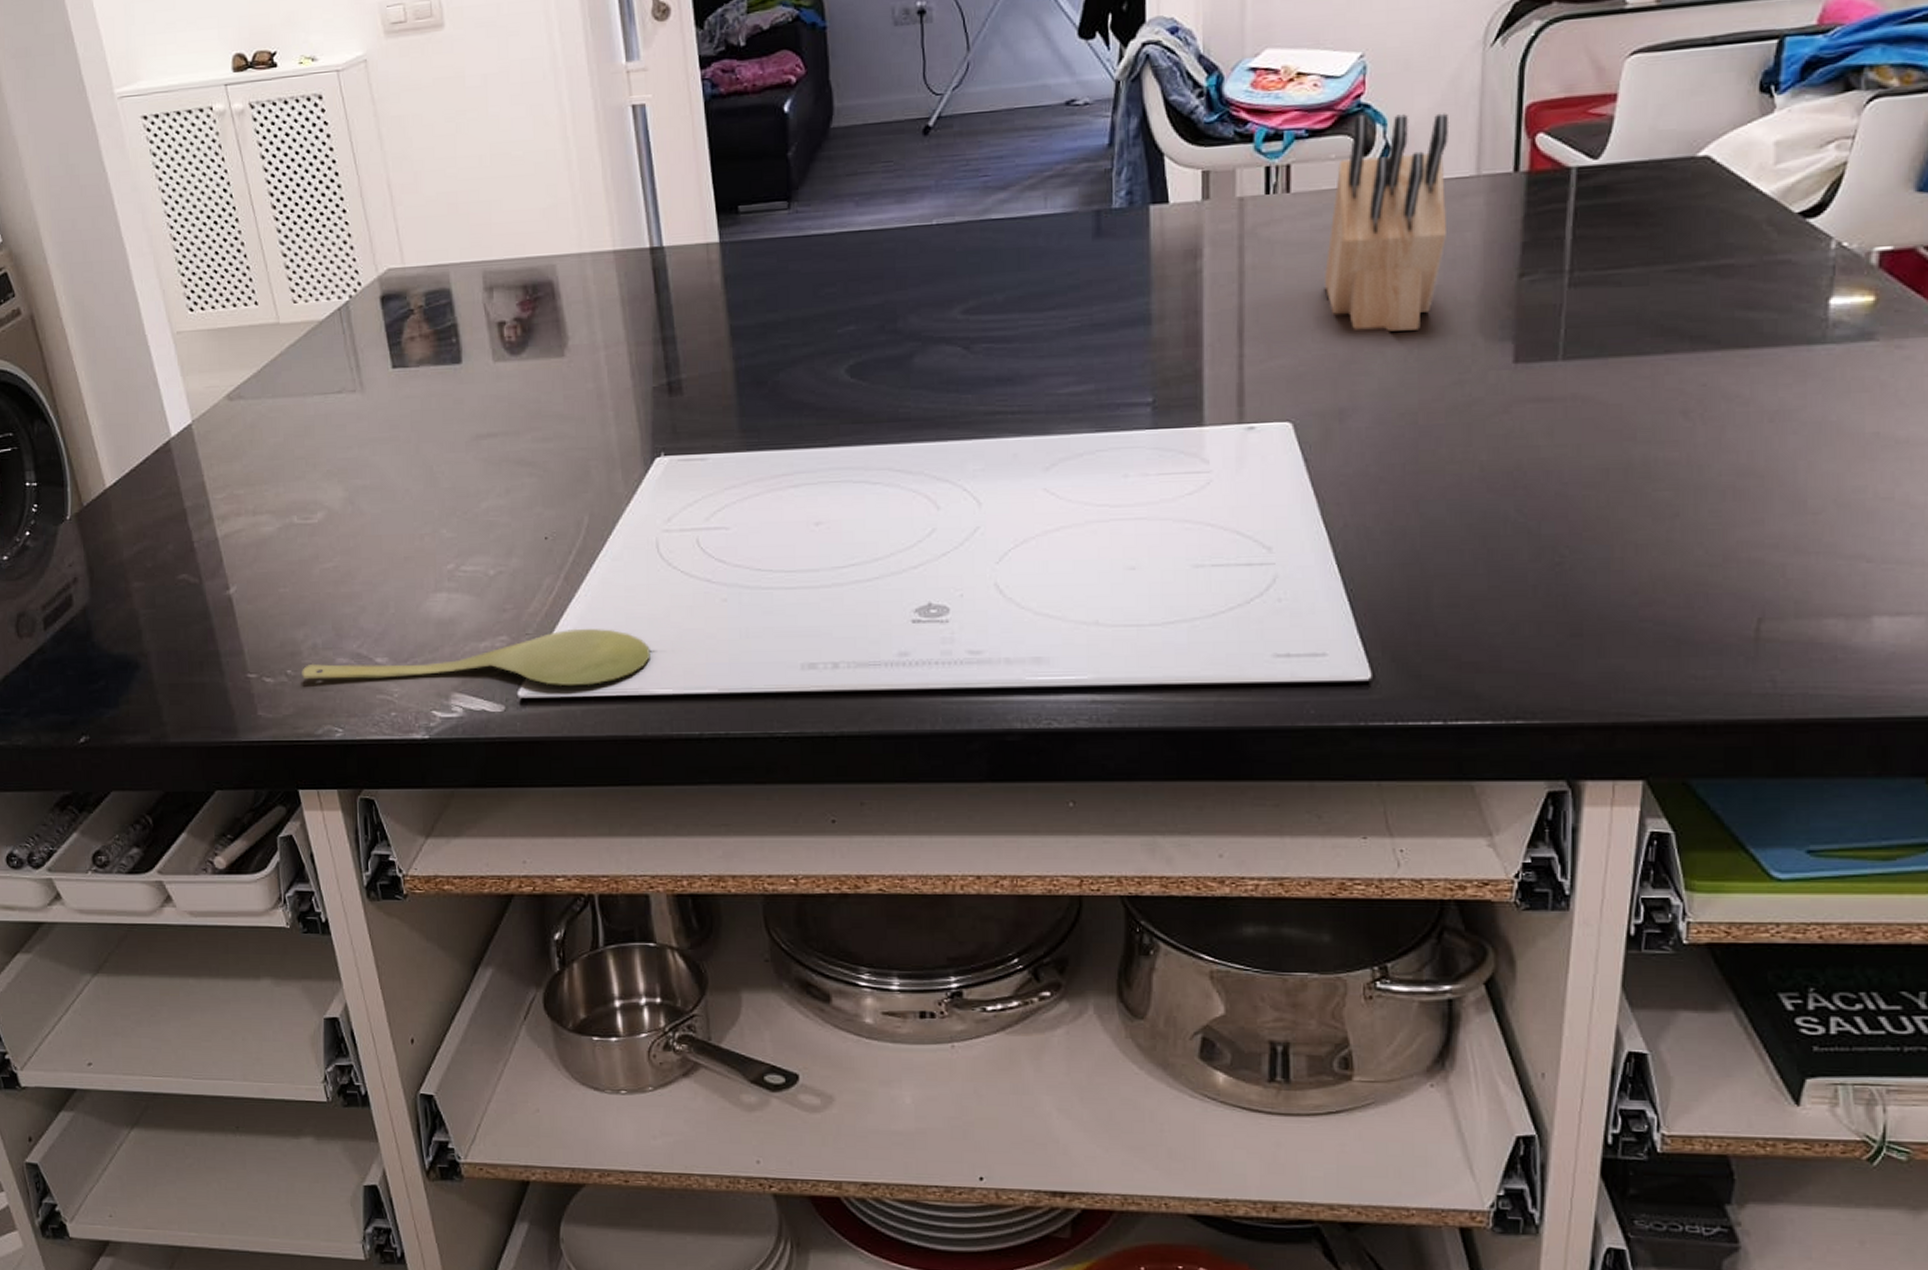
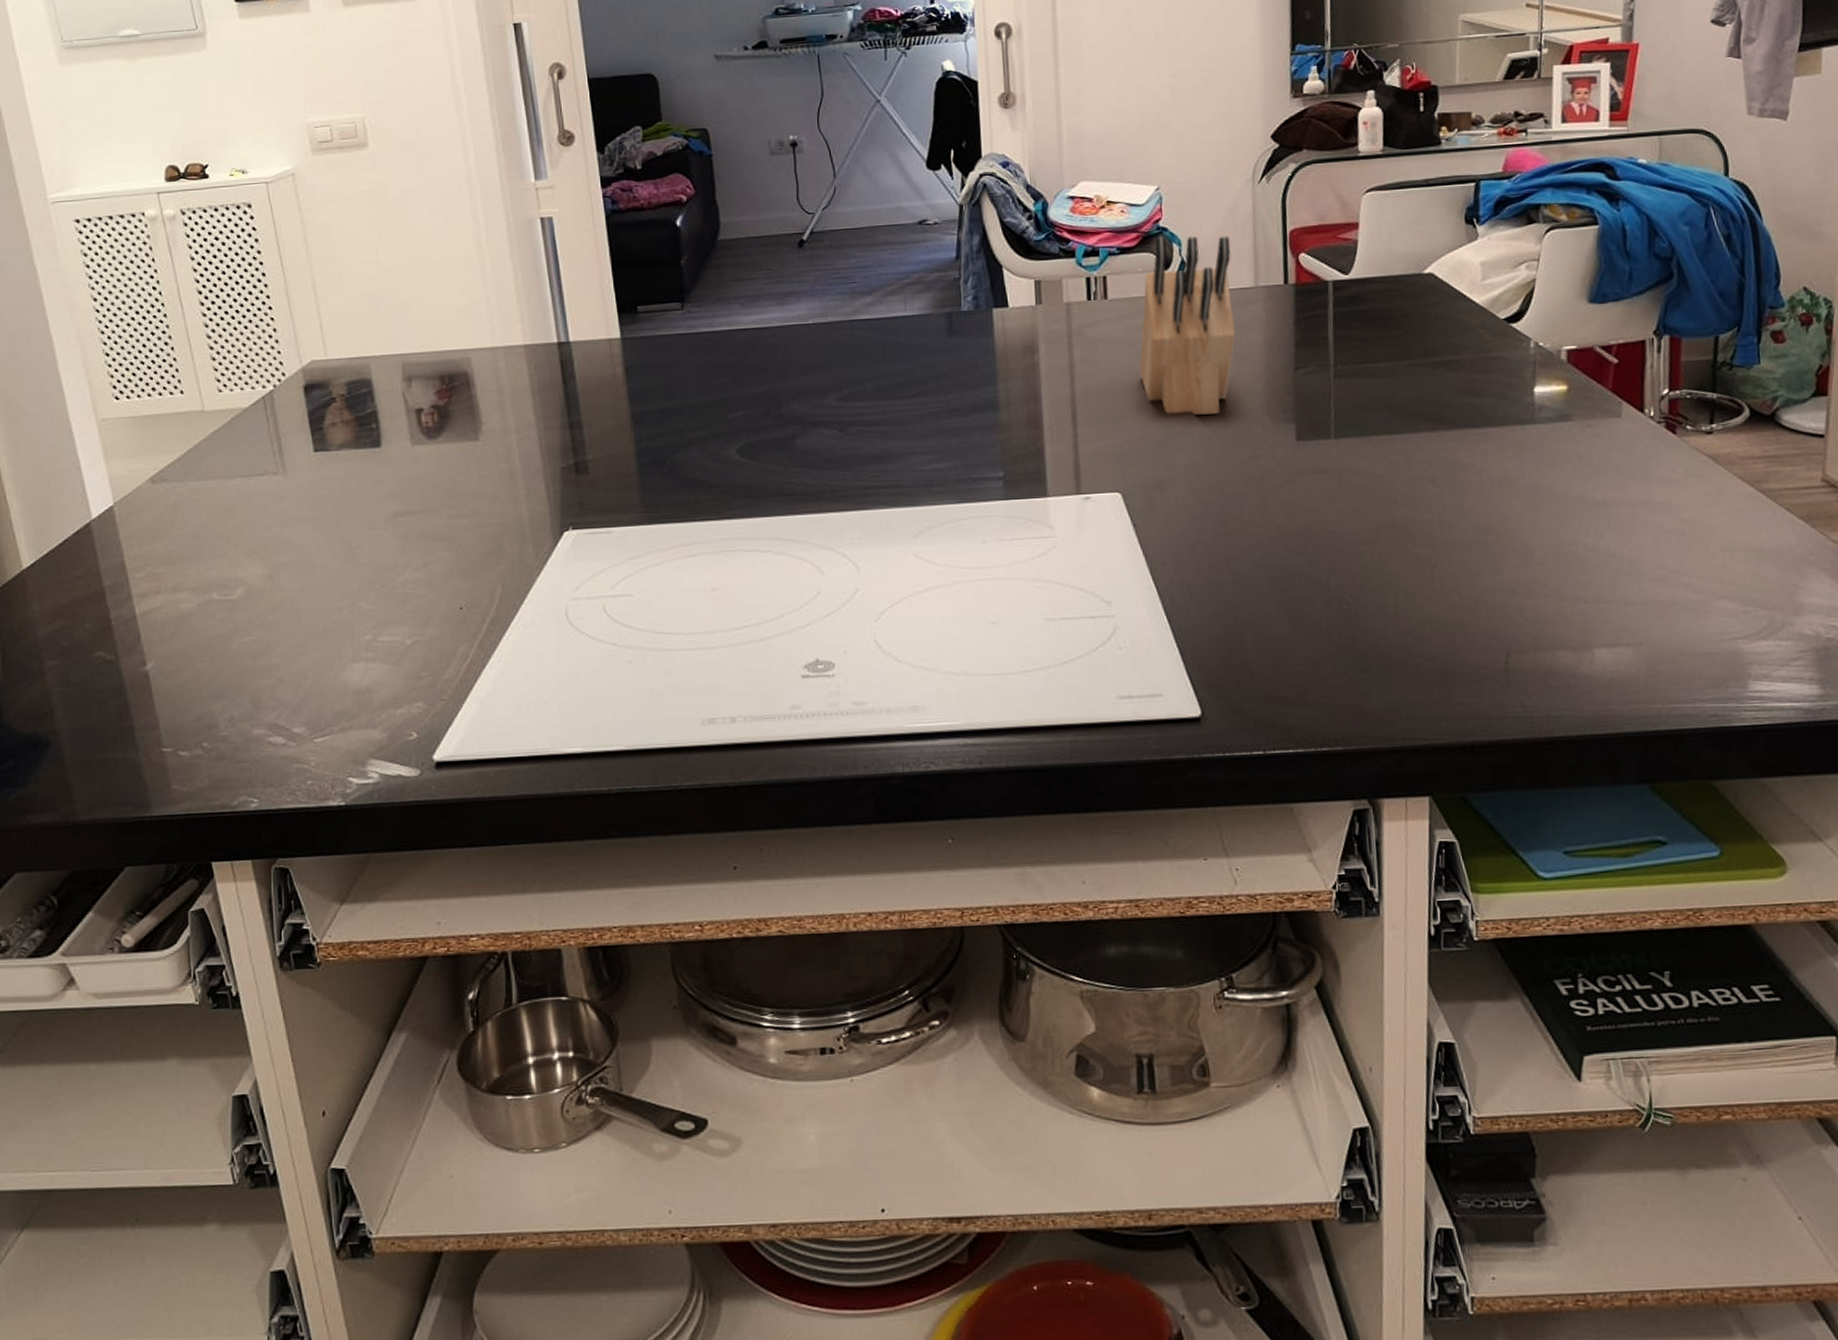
spoon: present [302,628,650,687] -> none [218,692,561,752]

